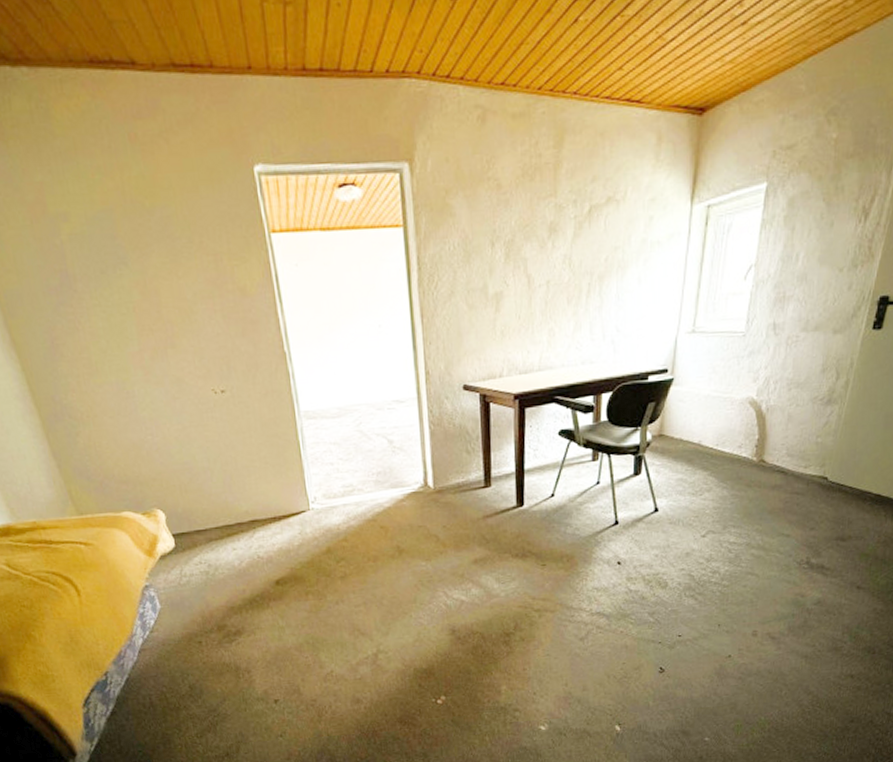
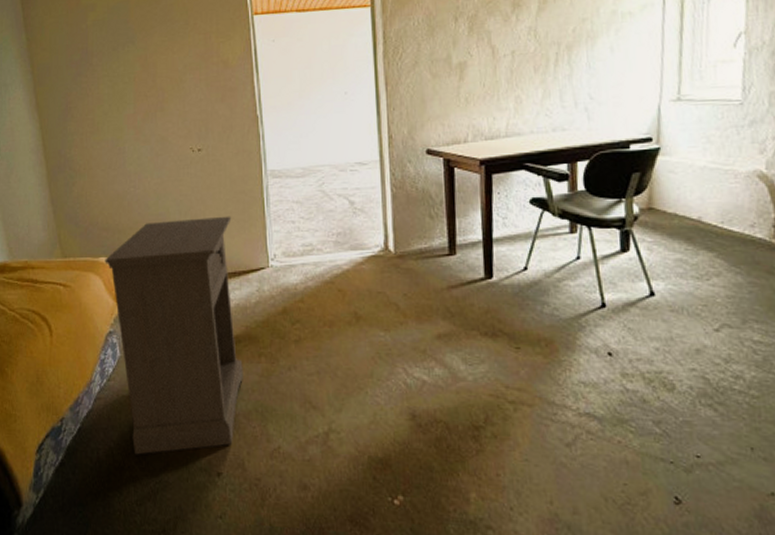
nightstand: none [128,461,292,695] -> present [105,216,243,455]

